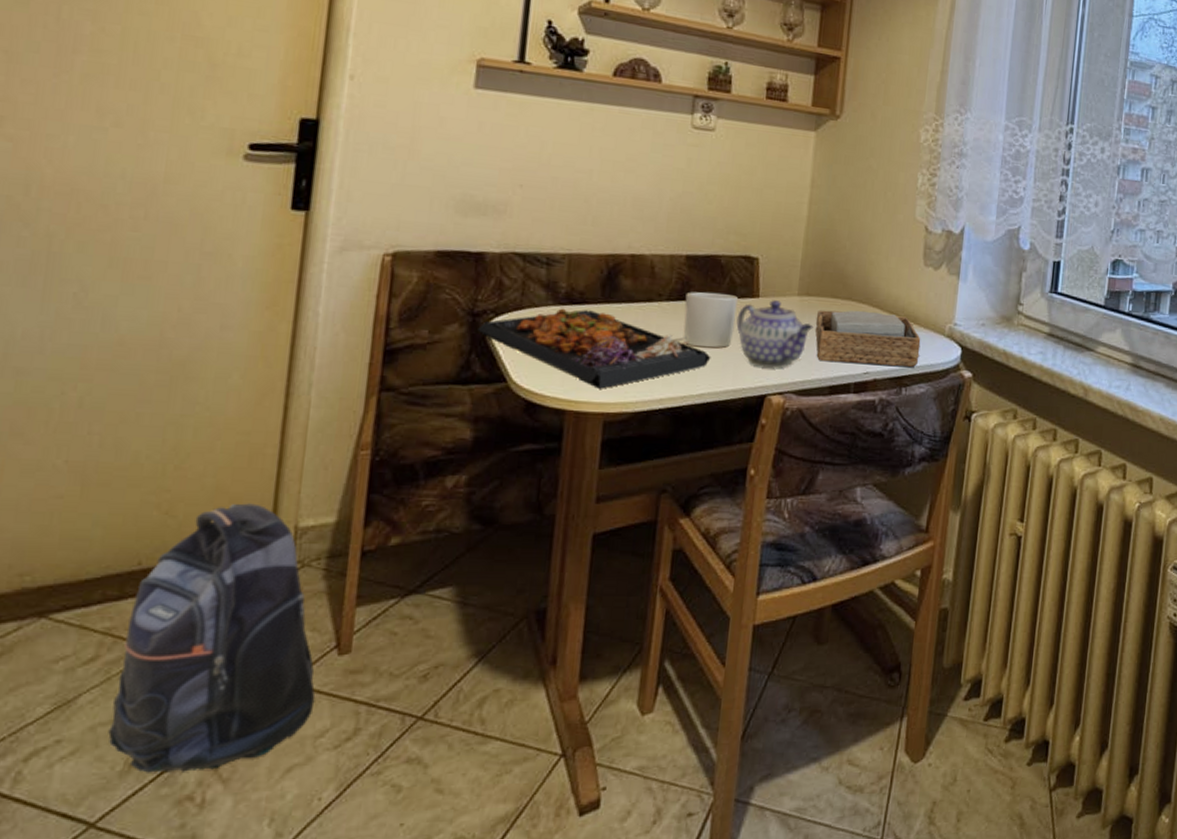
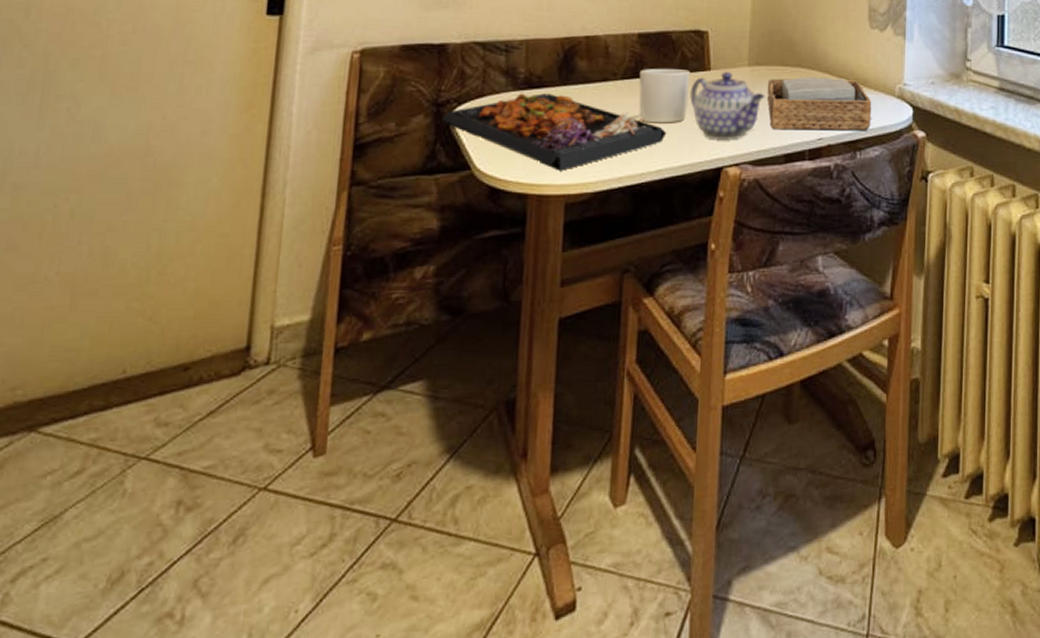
backpack: present [108,503,316,773] -> none [92,305,292,590]

